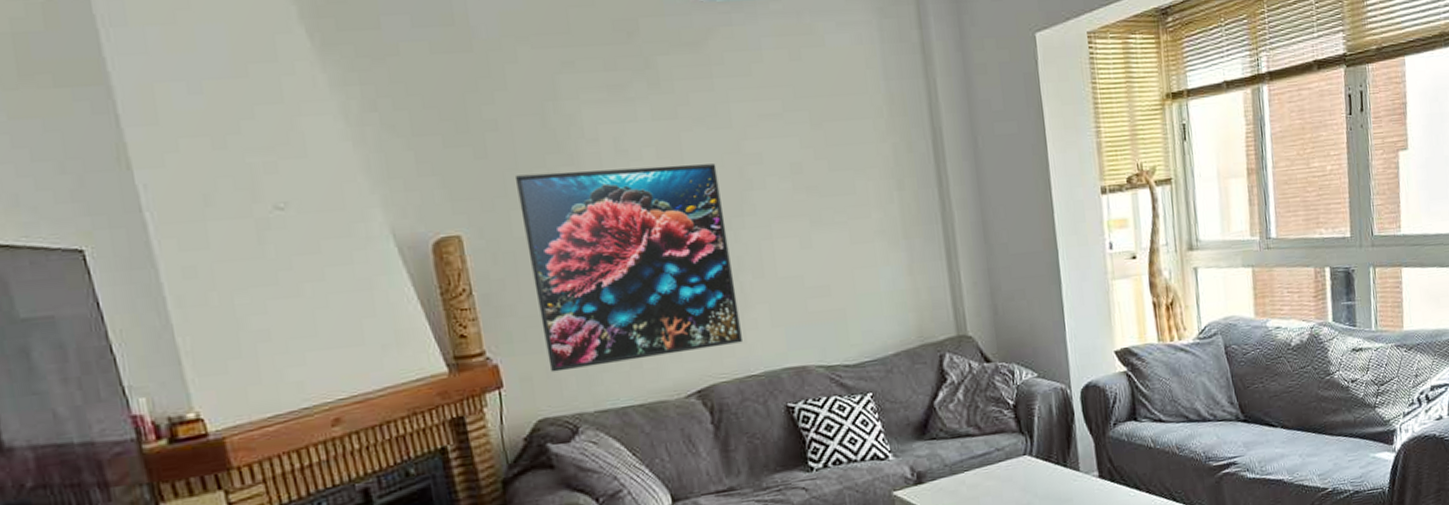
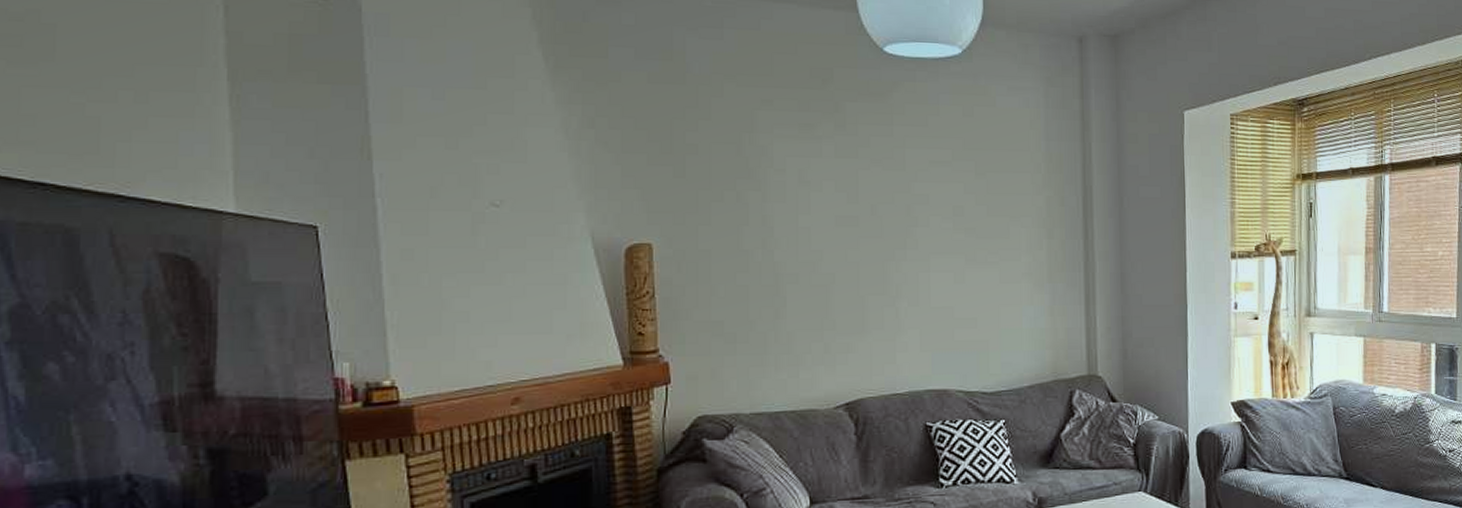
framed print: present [514,163,742,372] -> none [706,195,892,374]

